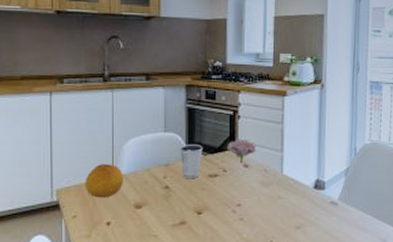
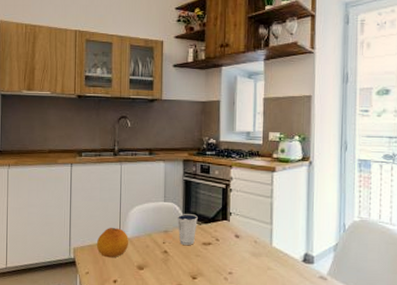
flower: present [226,138,256,164] -> none [219,210,247,234]

